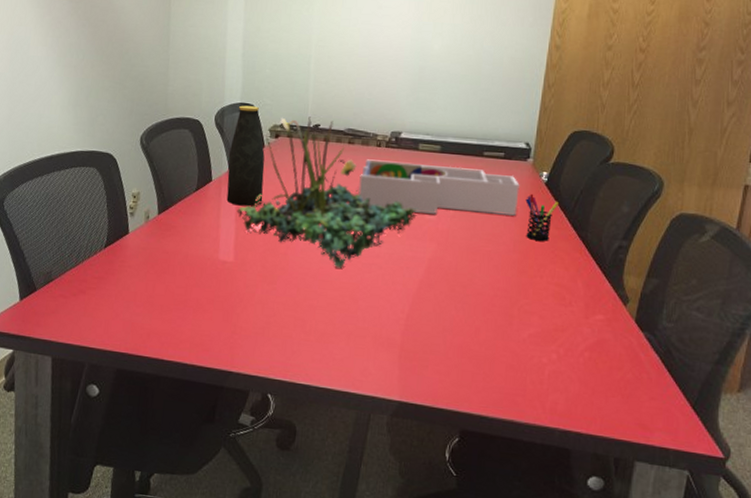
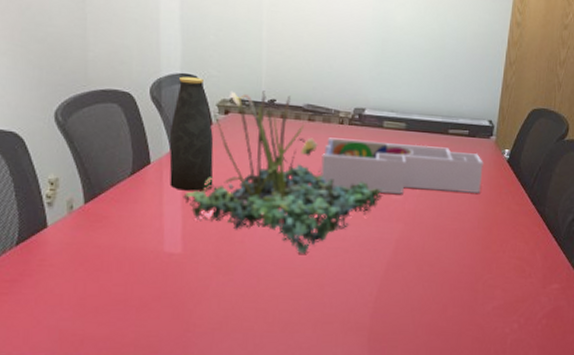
pen holder: present [525,193,558,241] -> none [489,171,519,217]

